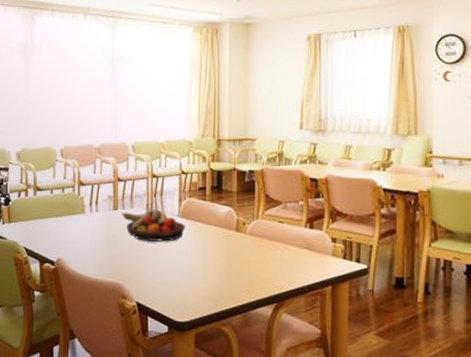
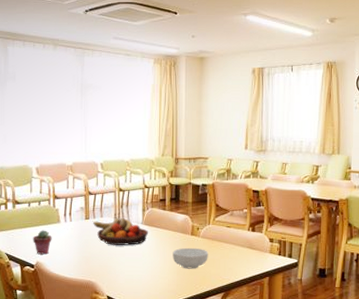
potted succulent: none [54,221,76,250] -> present [33,230,52,255]
cereal bowl: none [214,246,257,273] -> present [172,247,208,269]

